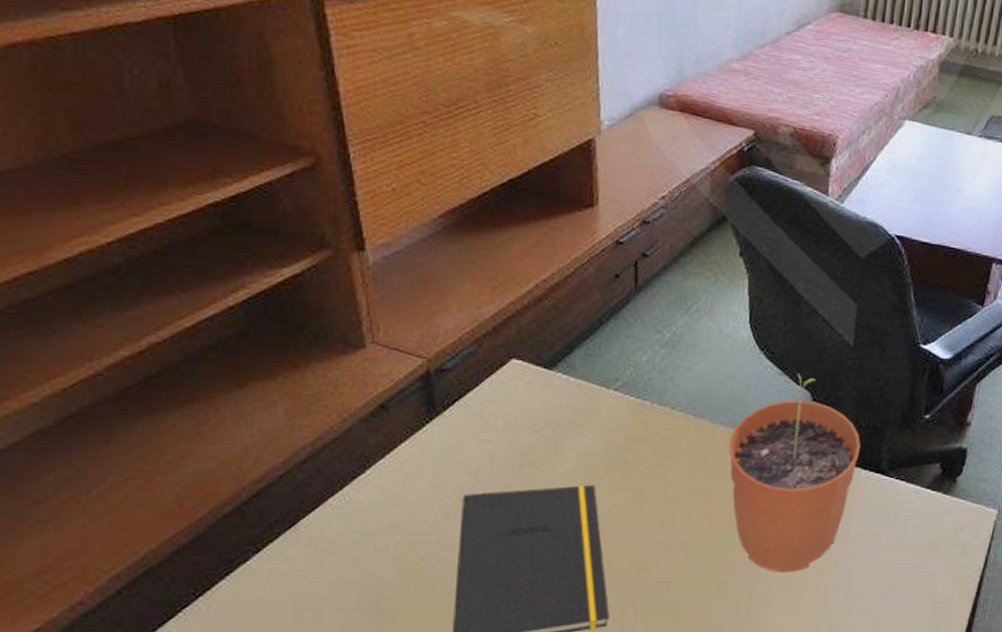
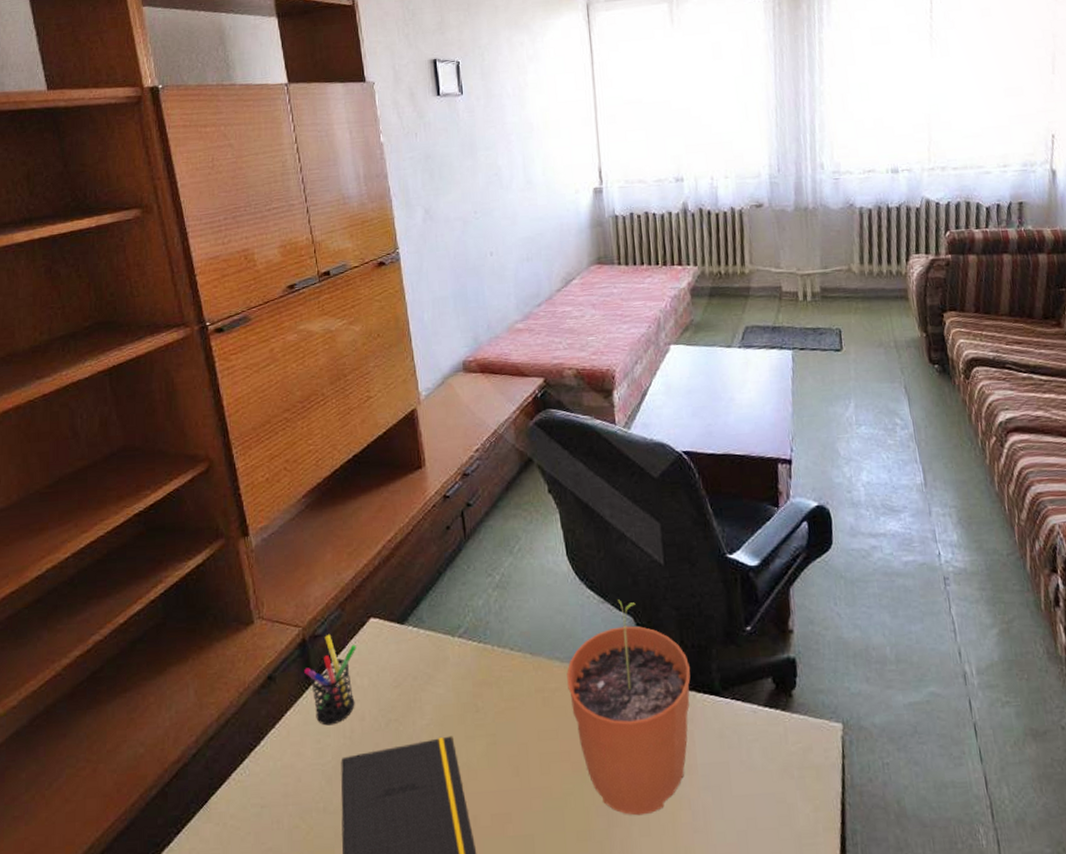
pen holder: none [426,370,492,462] -> present [304,635,357,726]

